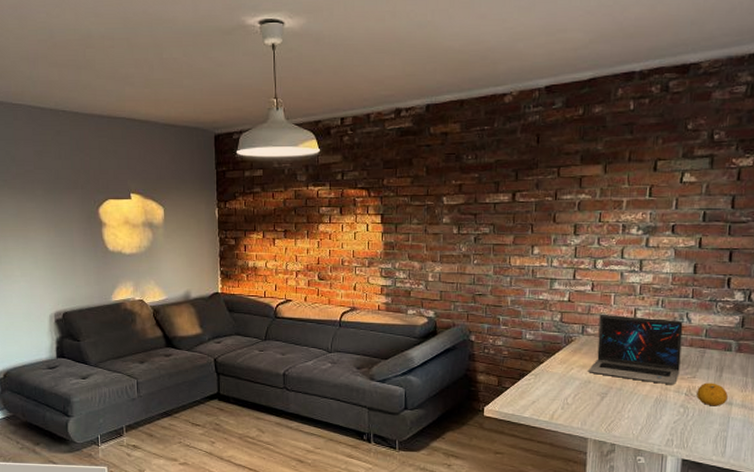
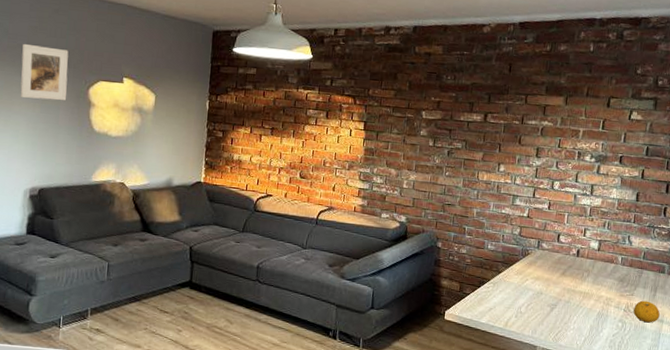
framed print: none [30,169,79,223] -> present [20,43,69,101]
laptop: present [588,315,683,385] -> none [541,232,625,301]

